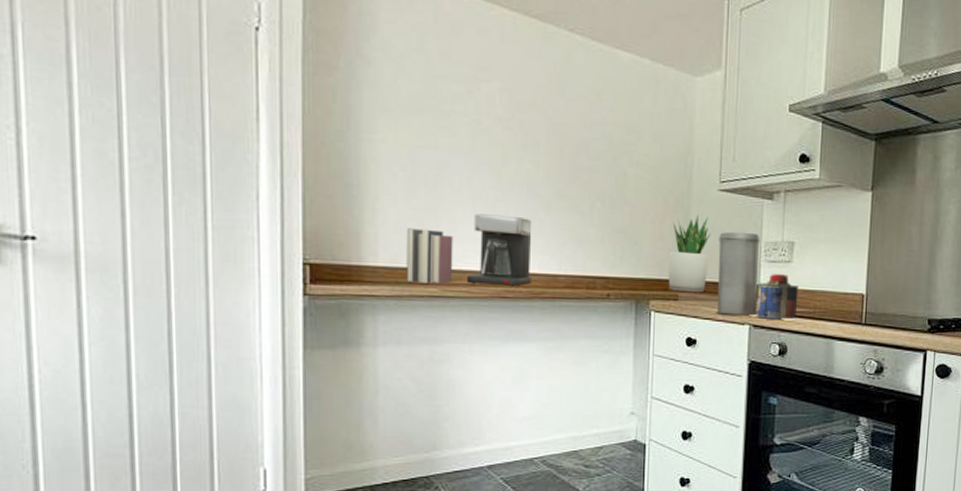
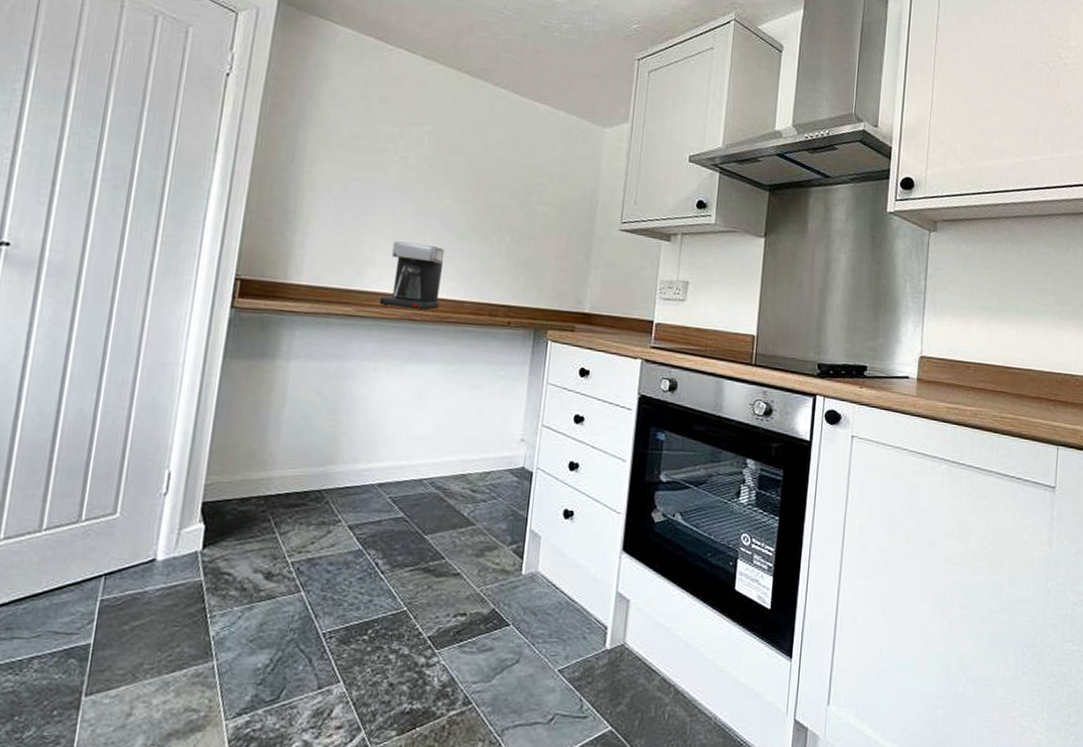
books: present [406,228,453,284] -> none [325,251,372,304]
planter: present [668,215,711,293] -> none [566,252,610,326]
canister: present [716,231,760,316] -> none [610,269,657,351]
canister: present [756,274,799,320] -> none [648,311,691,356]

